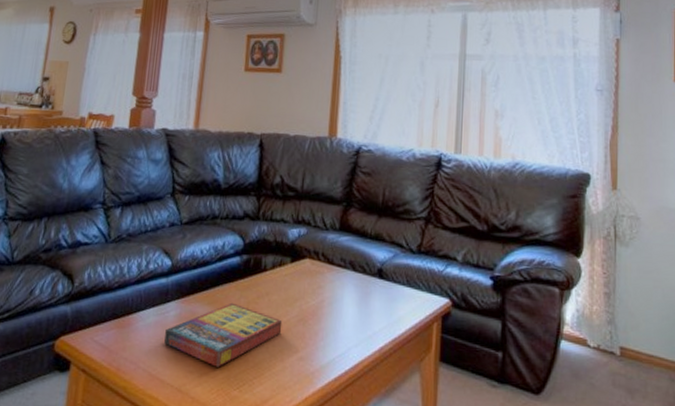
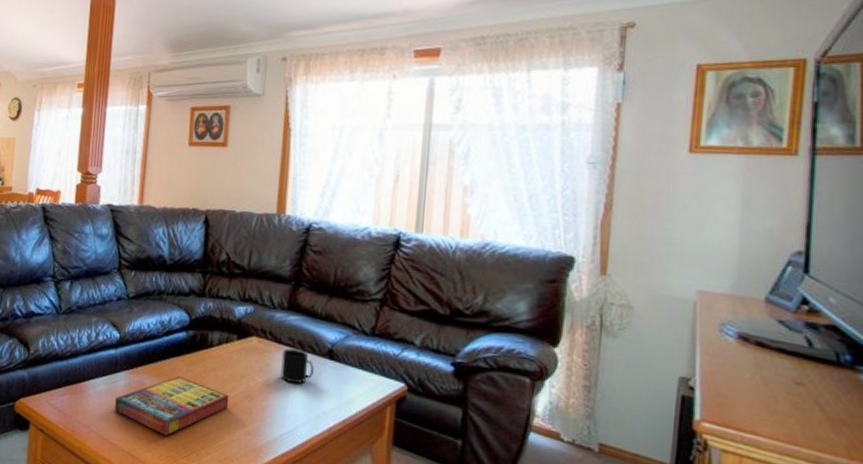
mug: none [333,269,365,305] -> present [281,348,314,384]

